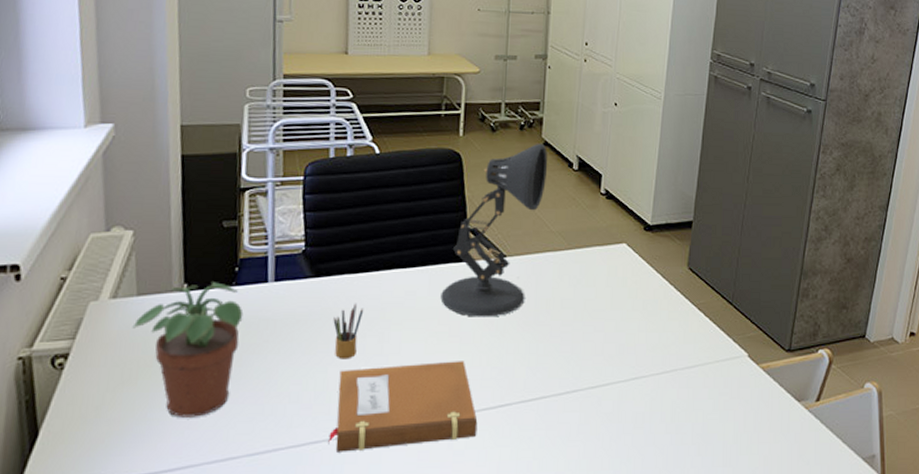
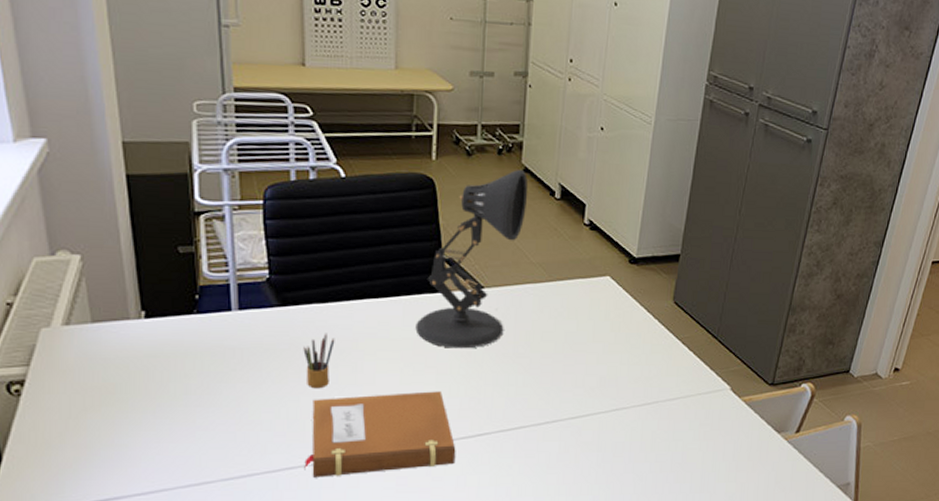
potted plant: present [132,282,244,417] -> none [90,309,208,444]

